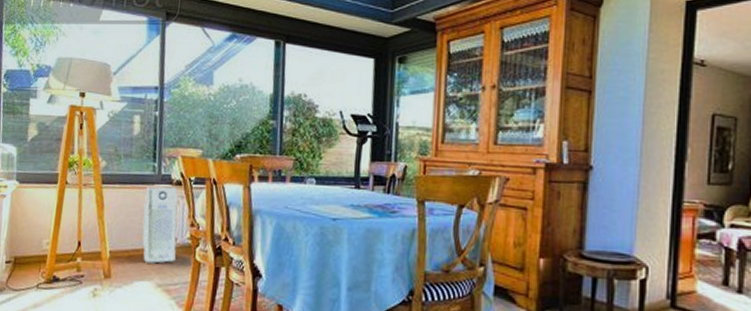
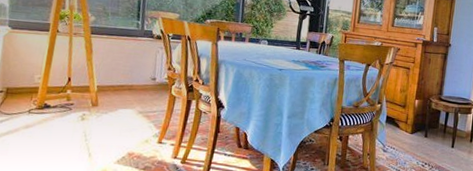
air purifier: present [142,186,178,264] -> none [126,39,158,96]

